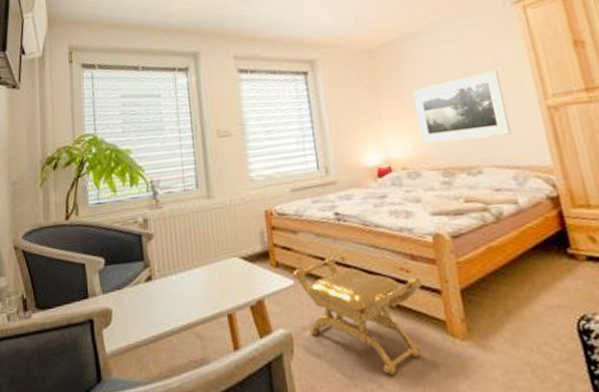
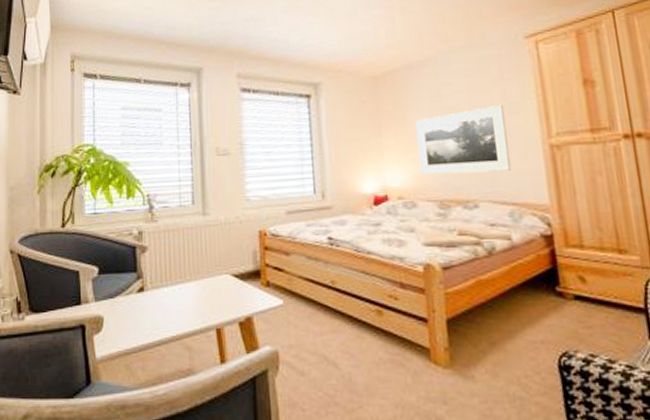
stool: present [292,256,423,376] -> none [282,279,410,397]

